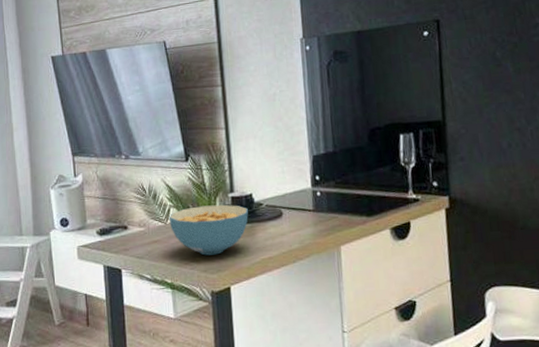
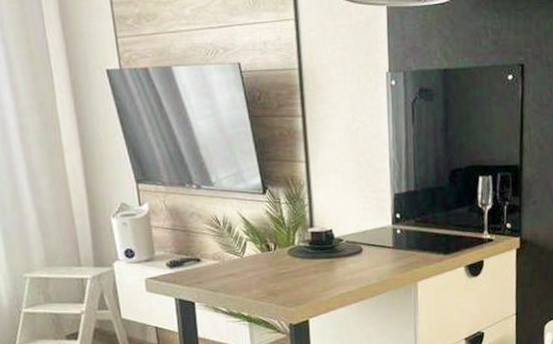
cereal bowl: present [169,204,248,256] -> none [245,239,328,289]

